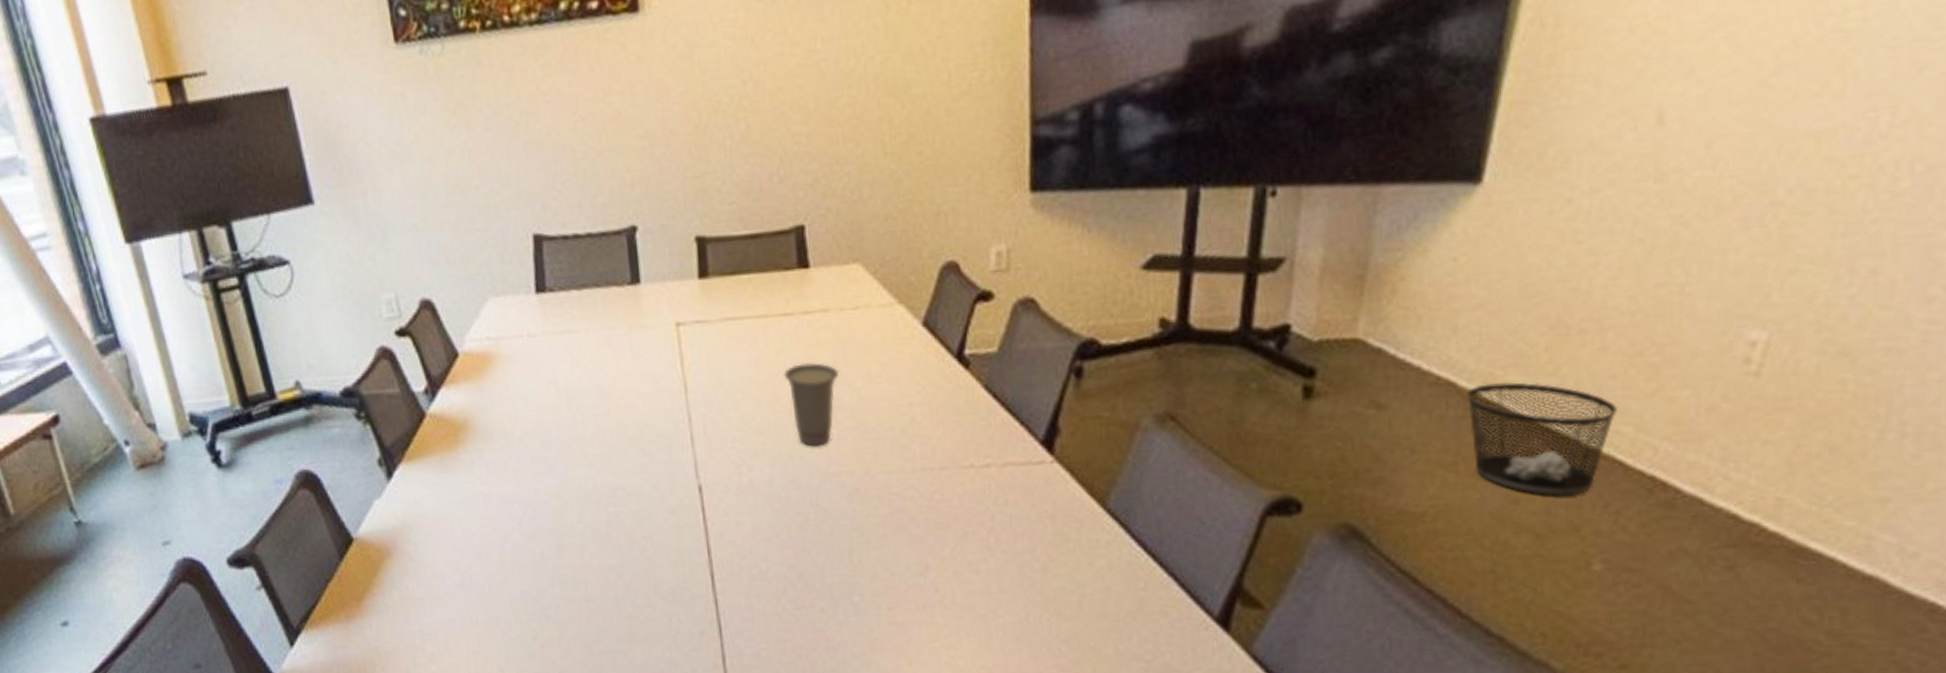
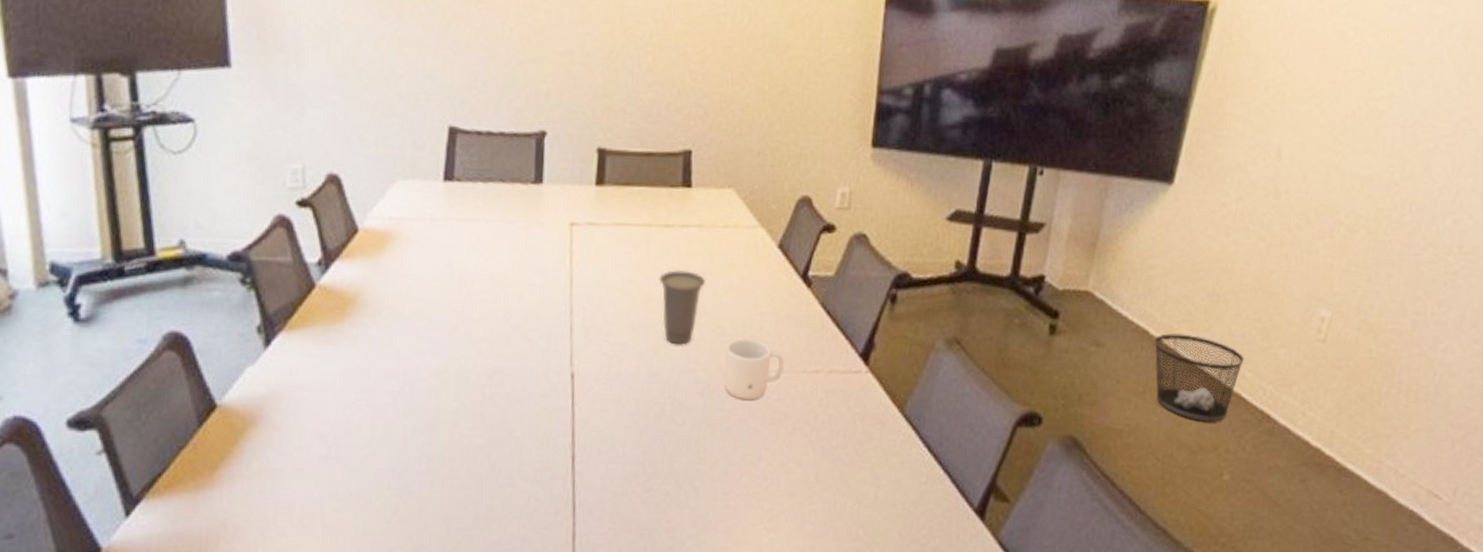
mug: none [871,432,946,504] -> present [724,337,784,400]

